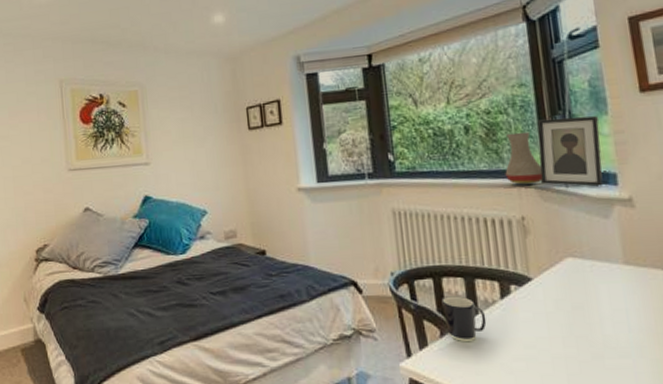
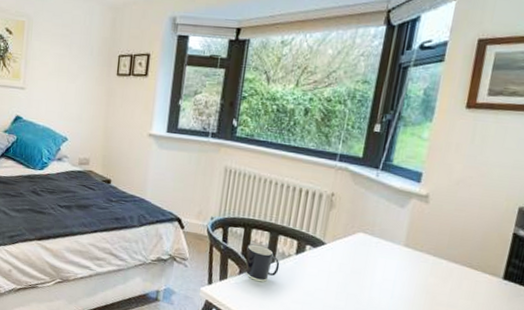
vase: present [505,131,543,185] -> none [328,121,361,168]
picture frame: present [537,116,603,187] -> none [356,115,423,181]

